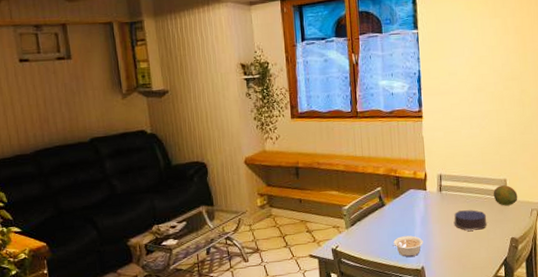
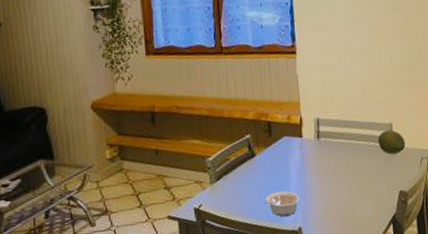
candle: present [454,210,487,231] -> none [334,159,372,184]

